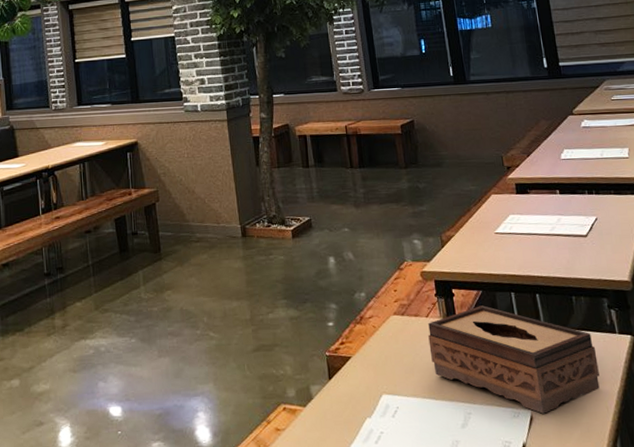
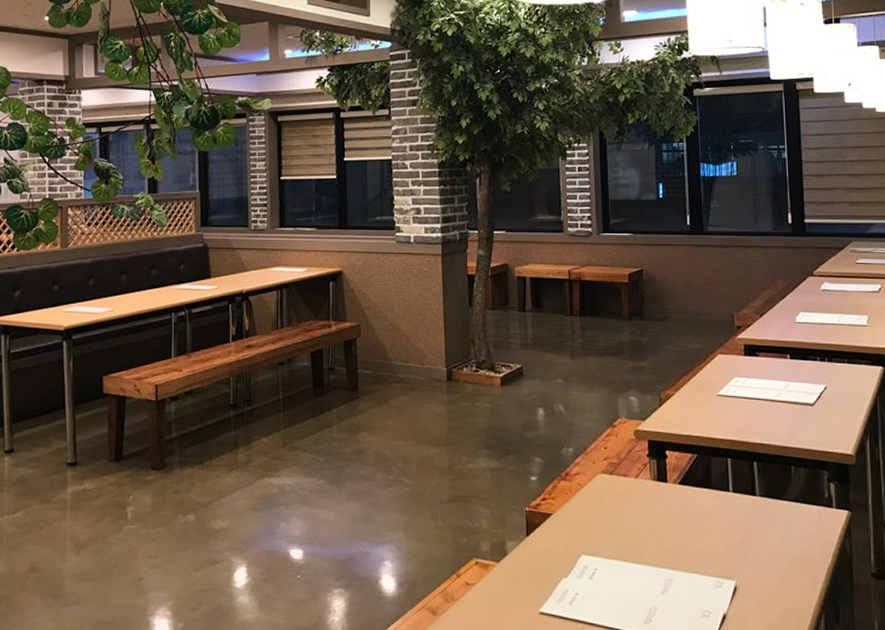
tissue box: present [428,305,600,414] -> none [636,470,811,585]

